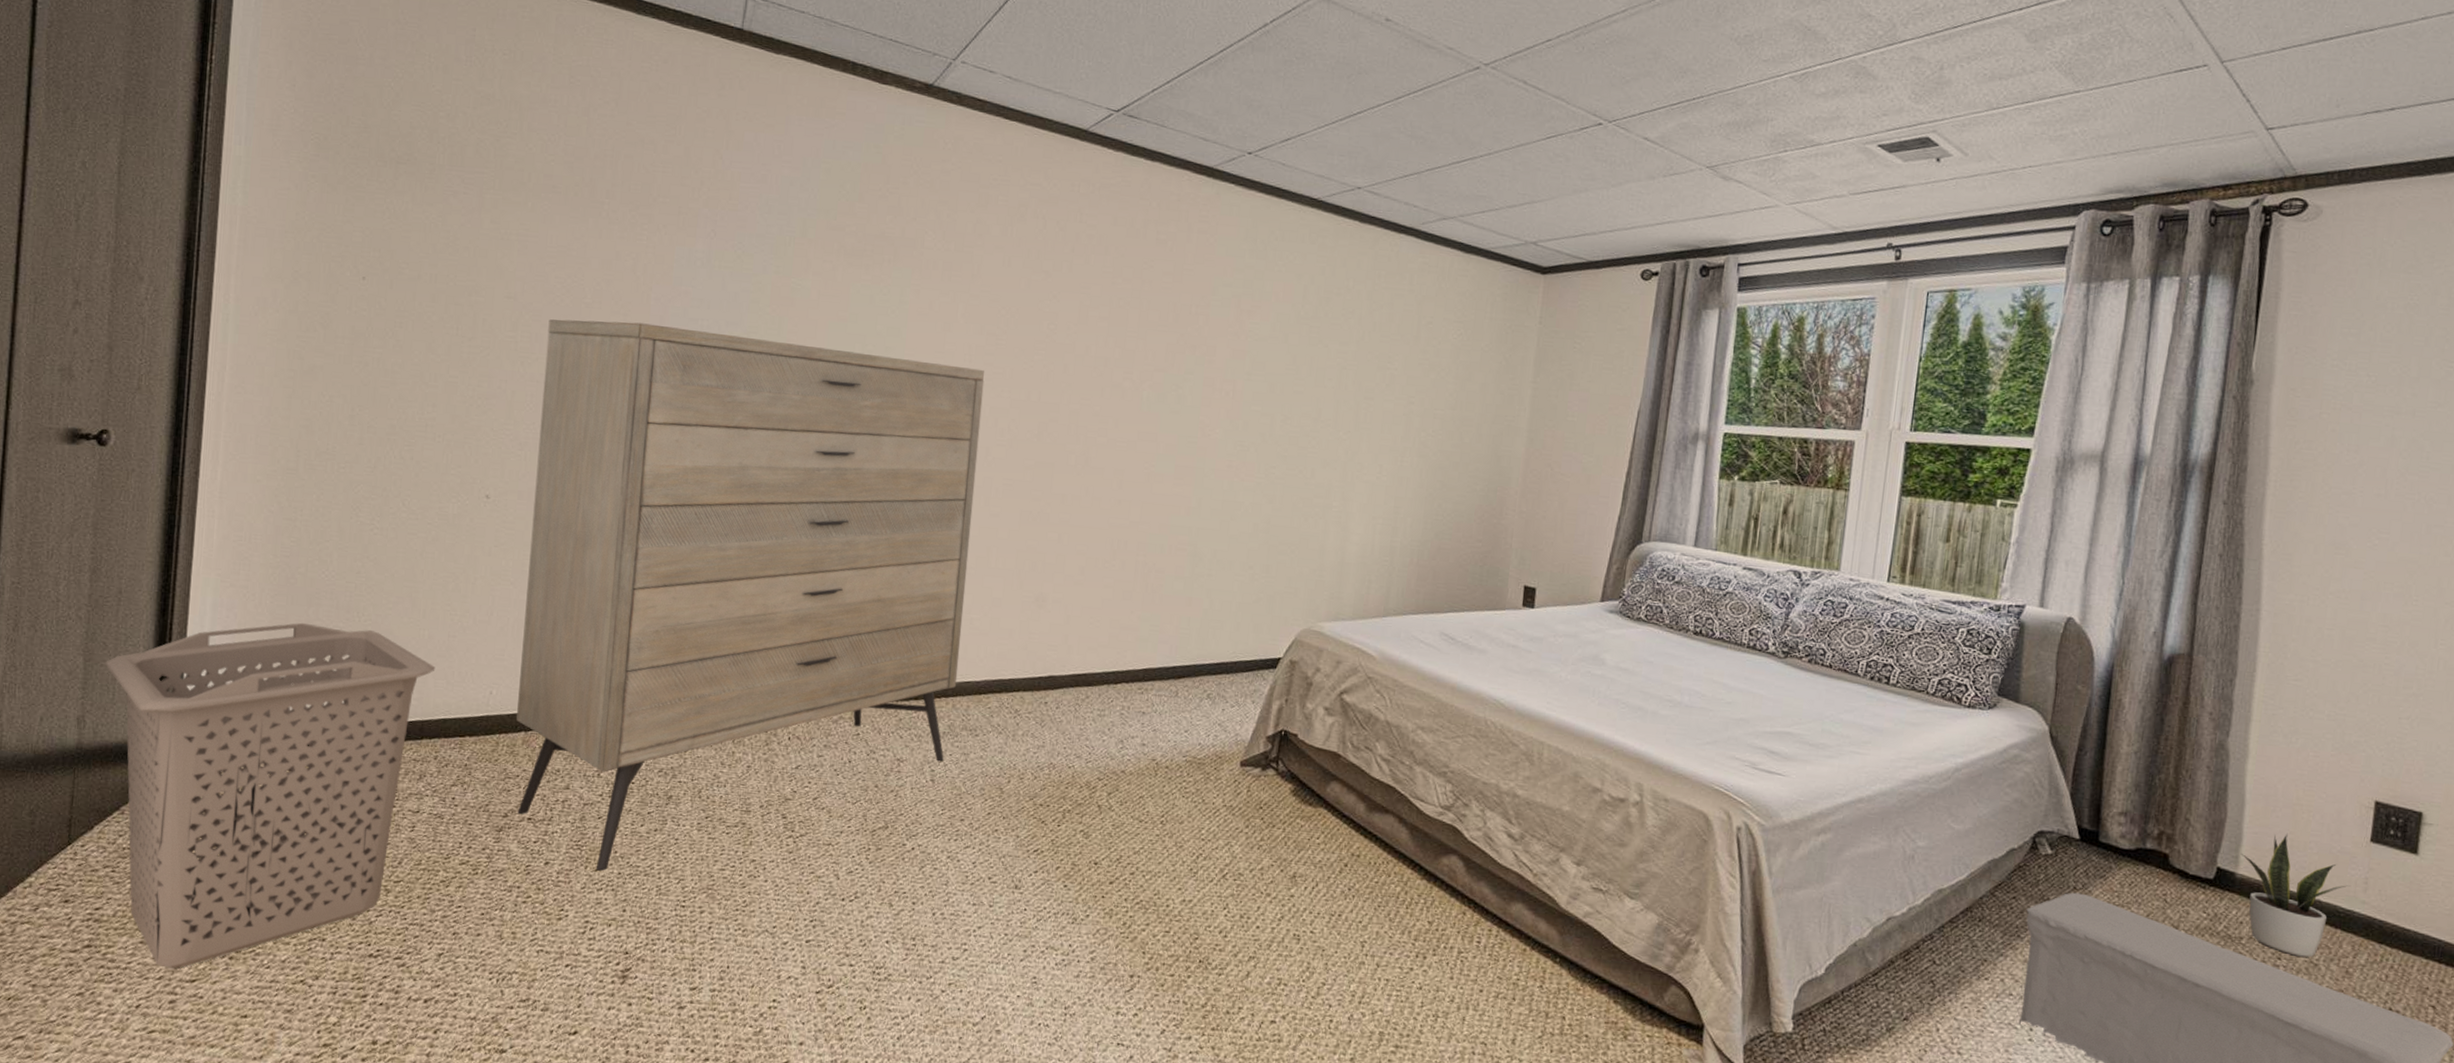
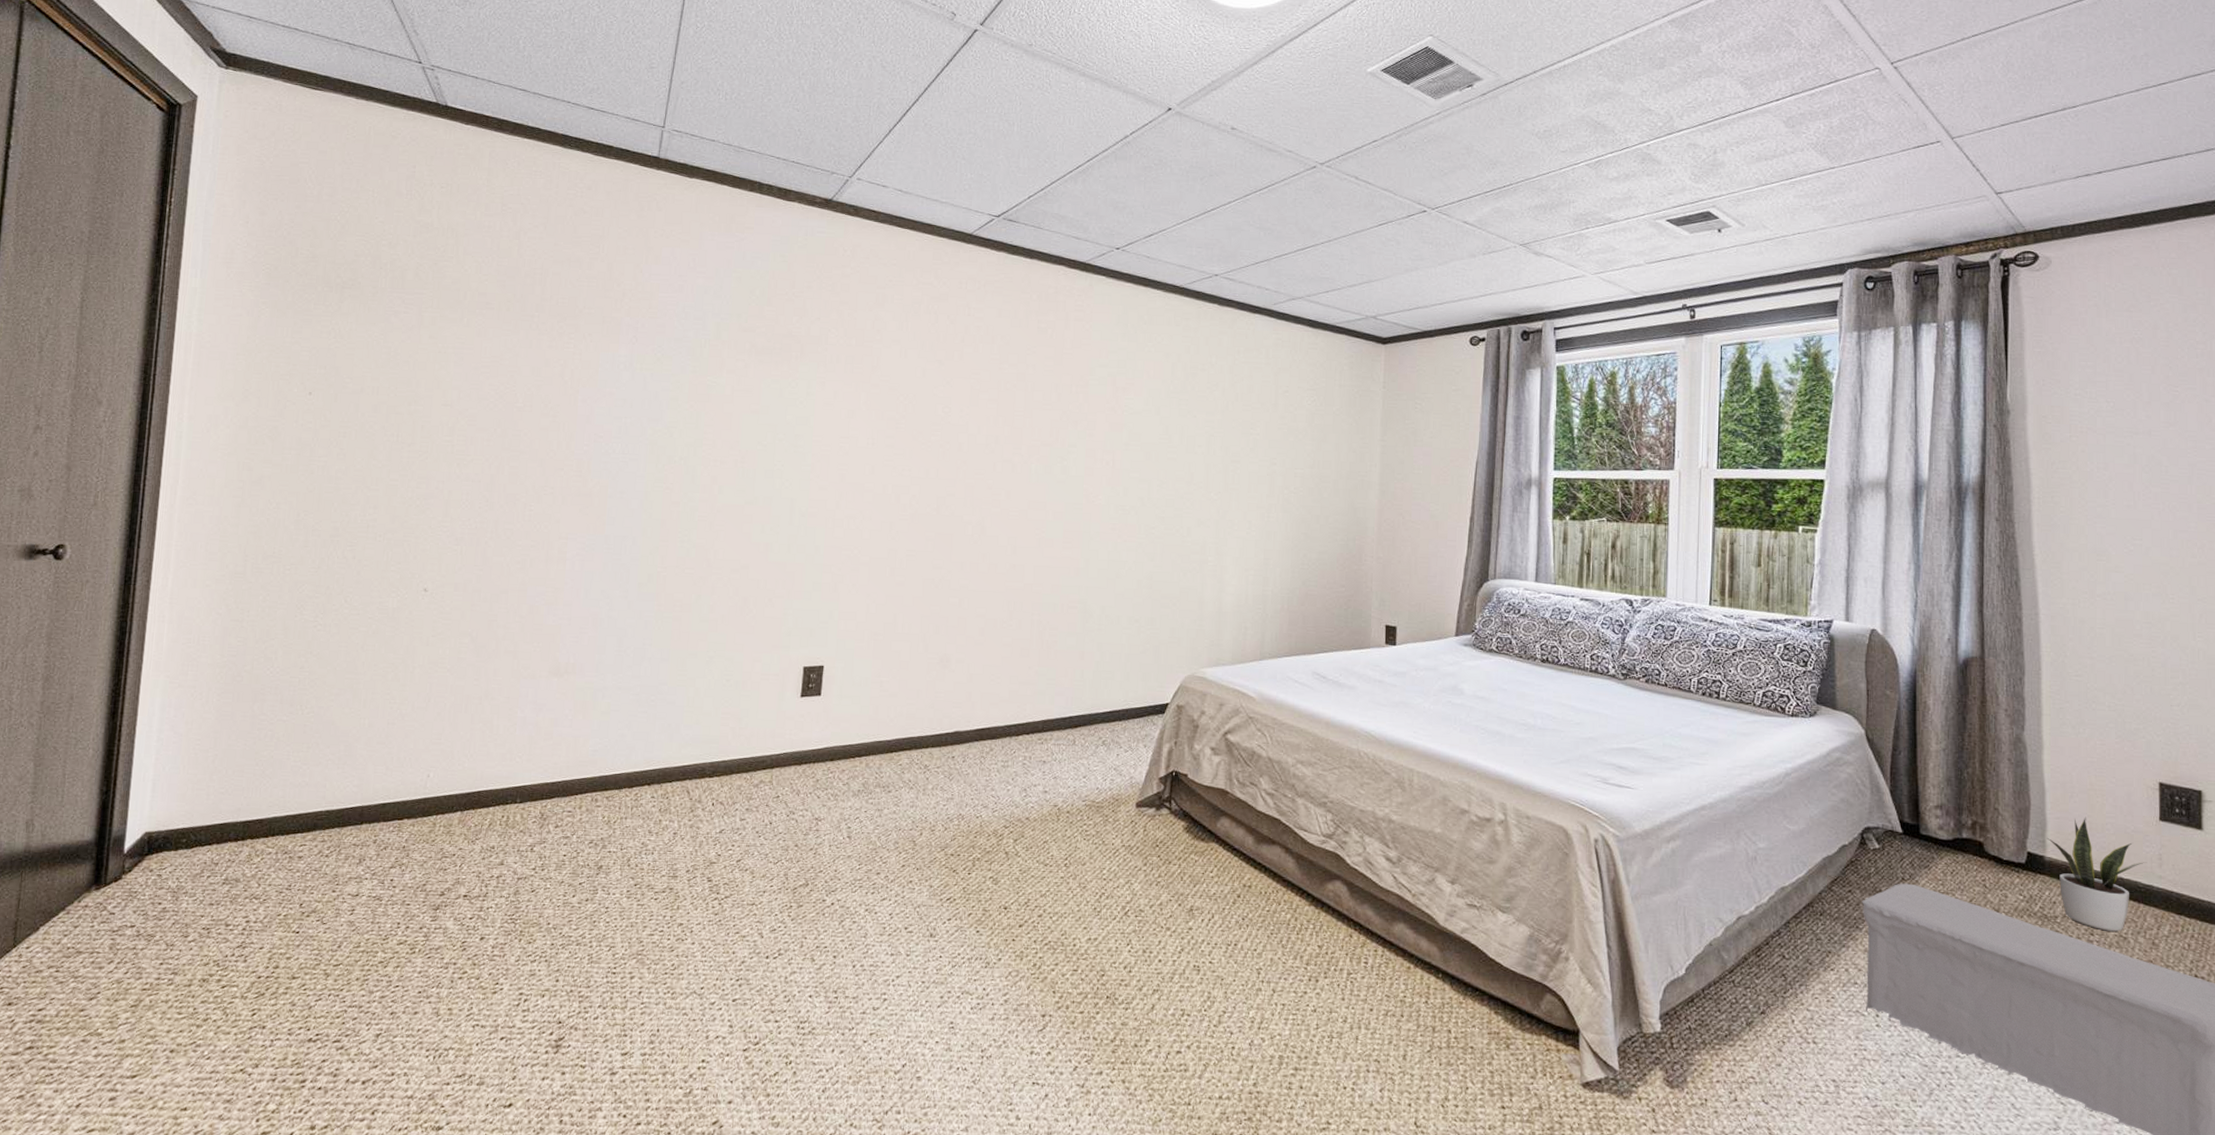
laundry basket: present [105,622,436,969] -> none [55,718,376,1065]
dresser: present [516,319,984,871] -> none [453,422,886,943]

